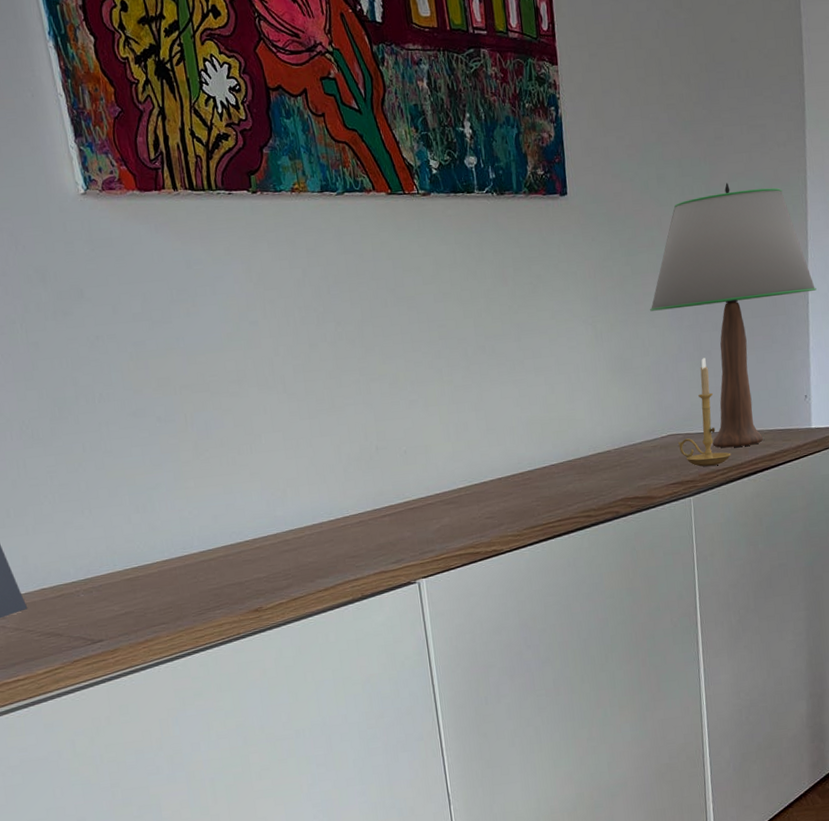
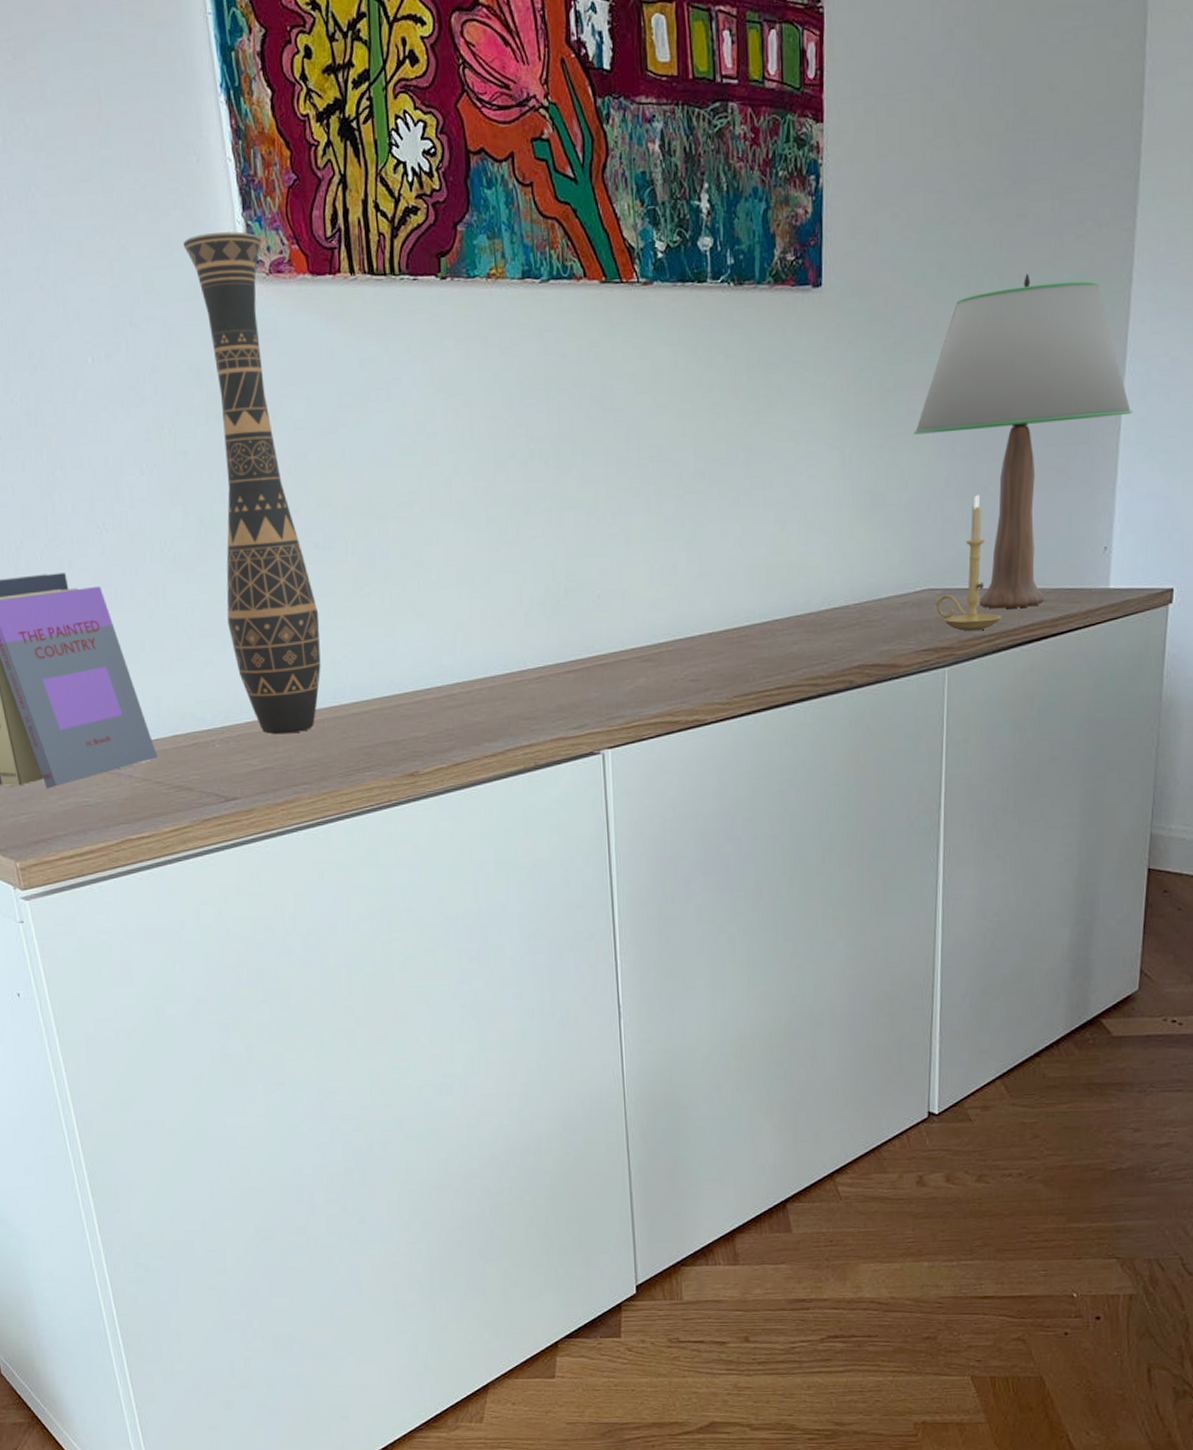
decorative vase: none [23,155,170,583] -> present [183,231,321,735]

